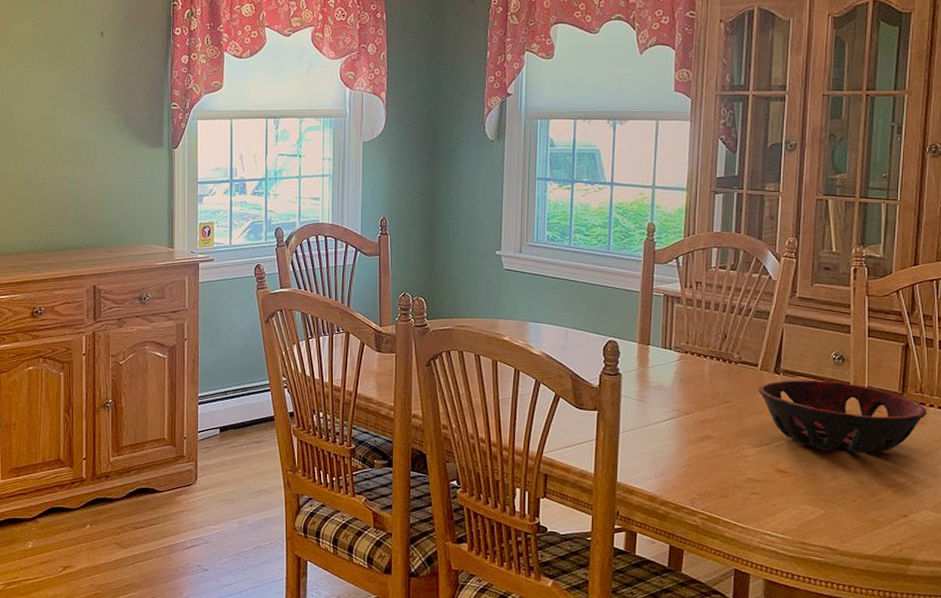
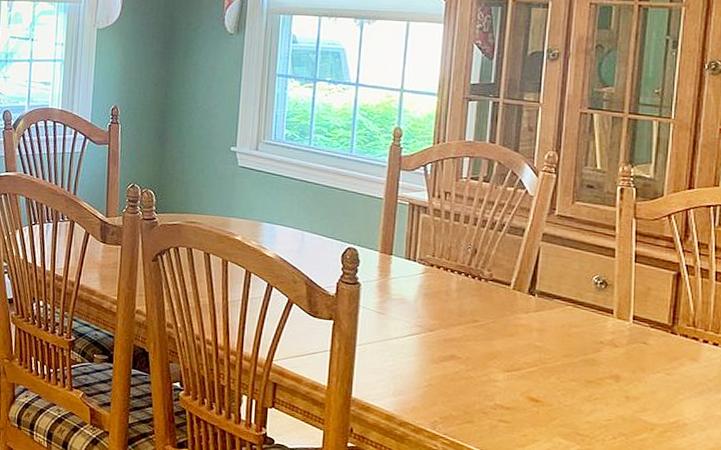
decorative bowl: present [758,380,928,454] -> none [510,302,701,389]

